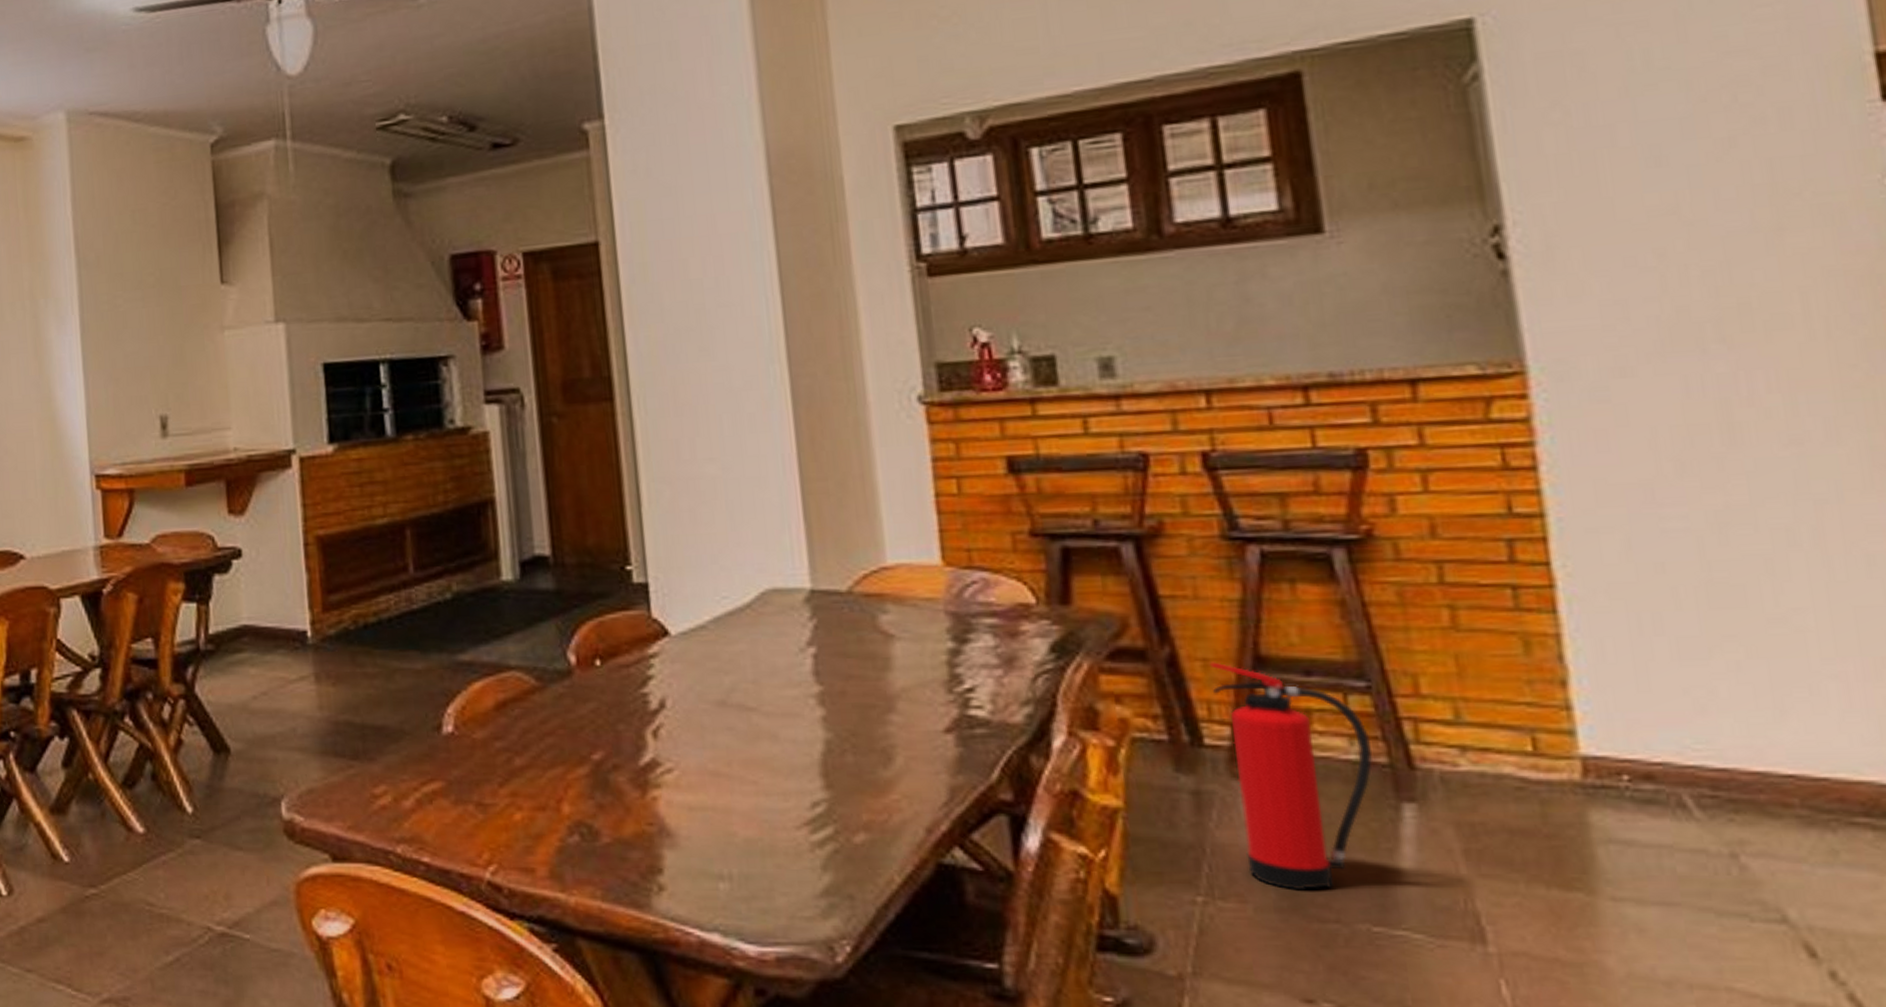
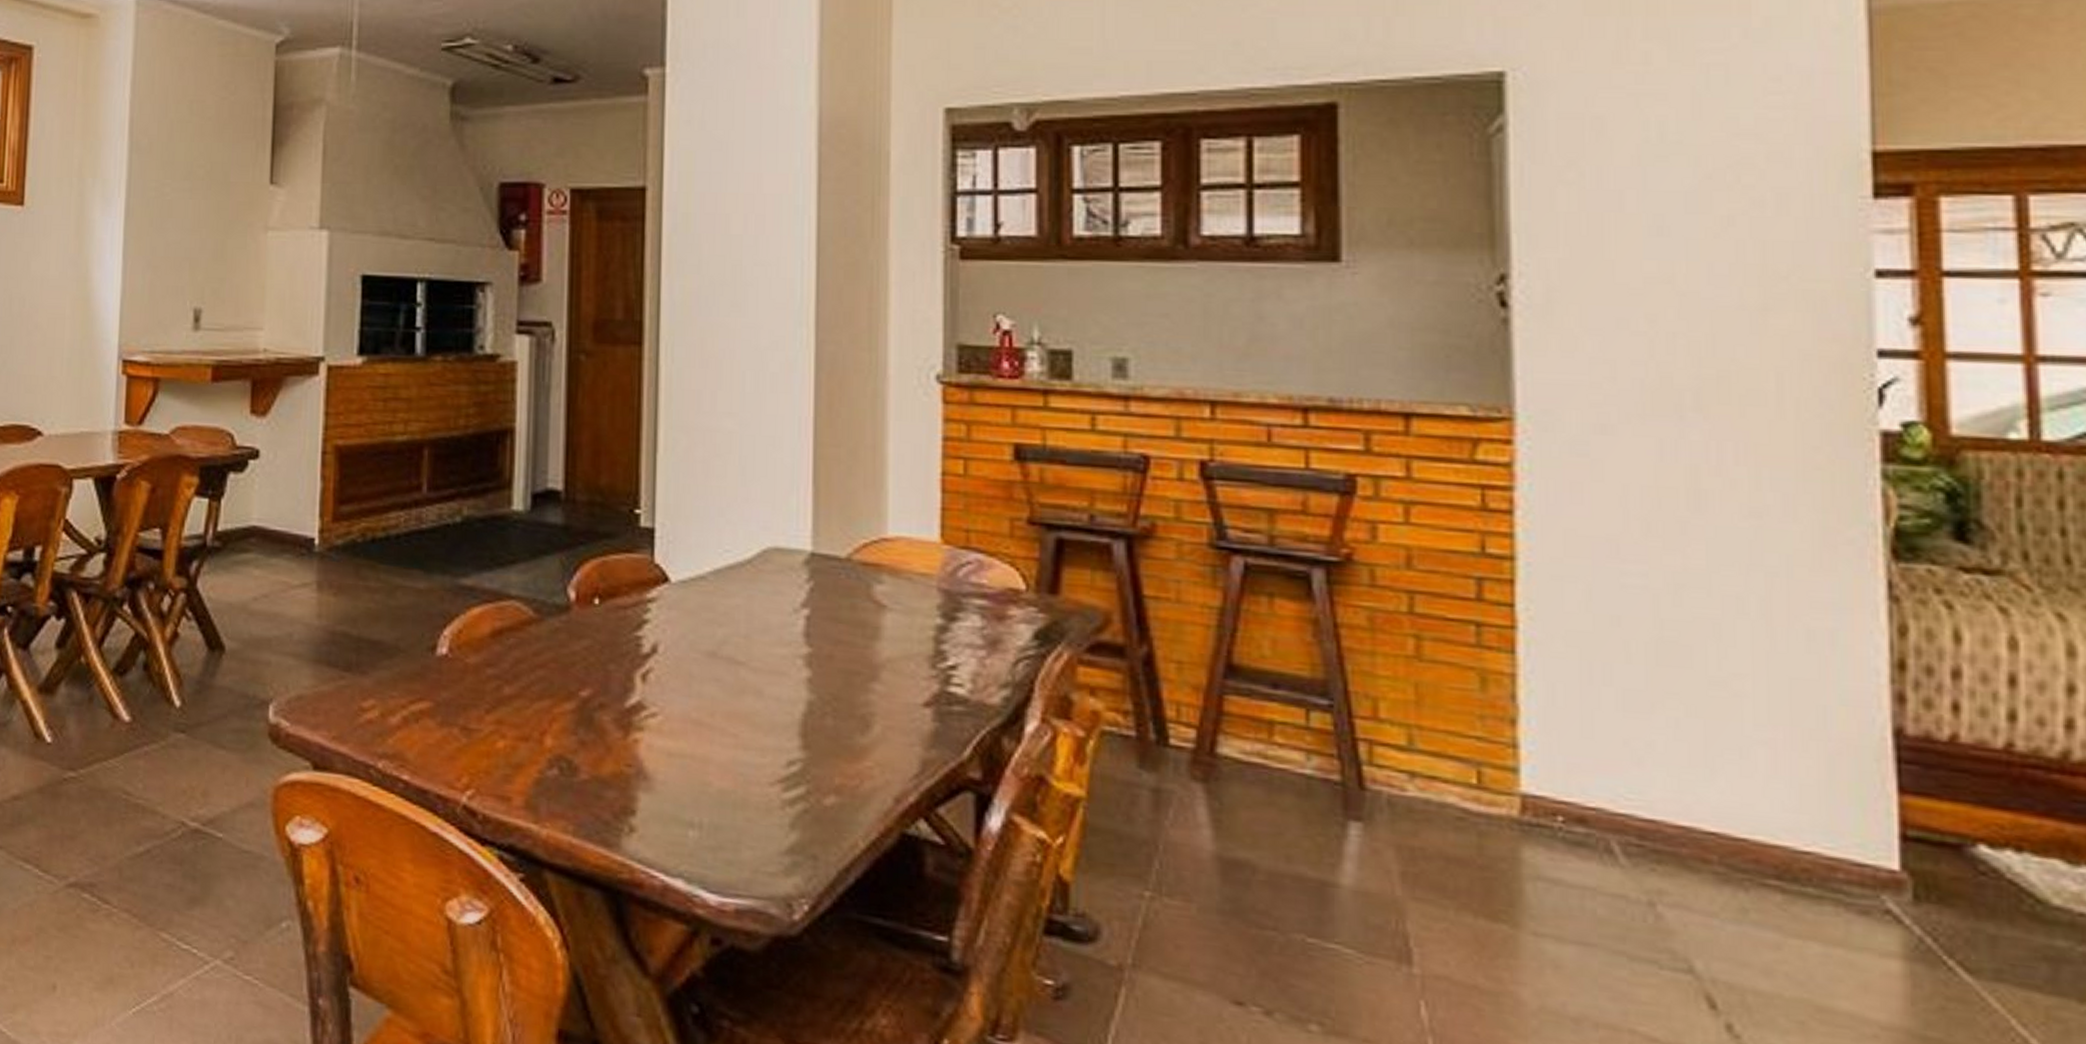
fire extinguisher: present [1210,662,1373,891] -> none [1184,665,1327,898]

